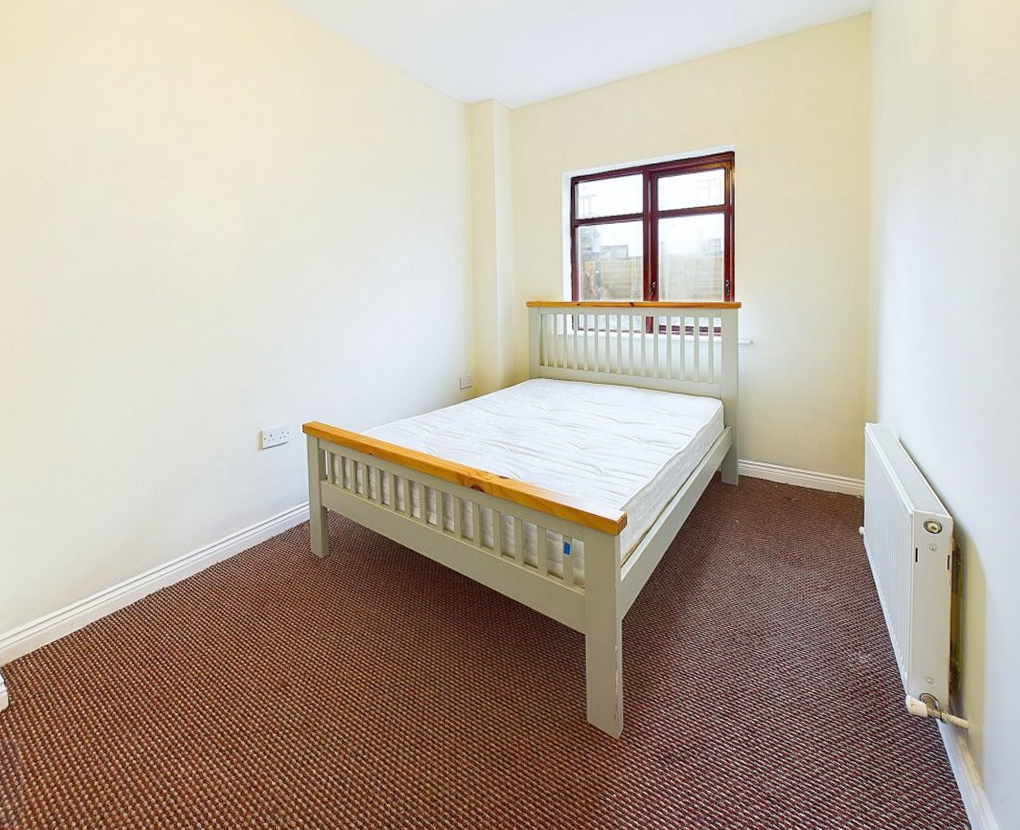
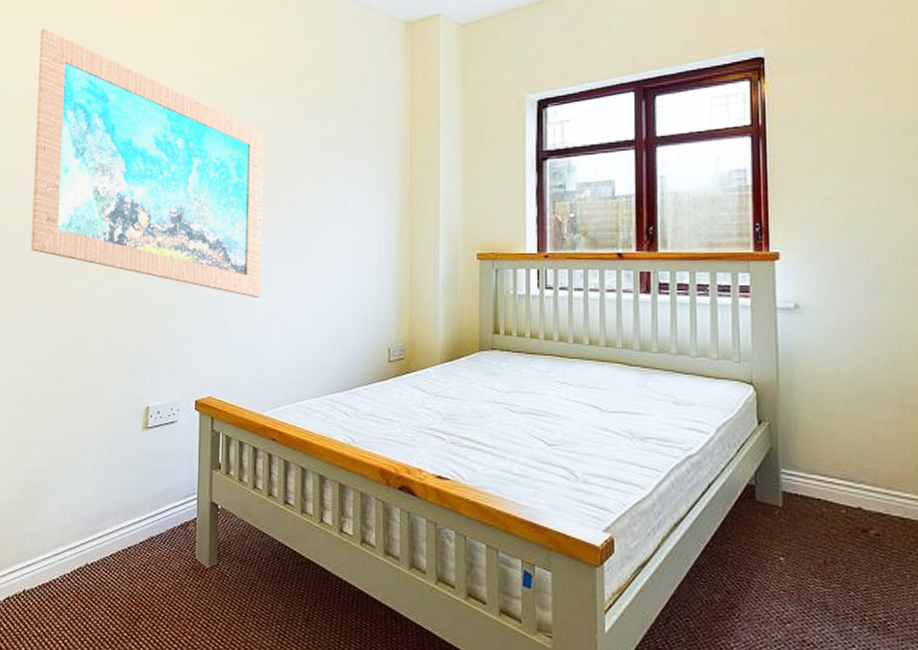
wall art: none [130,86,353,338] -> present [31,28,264,297]

